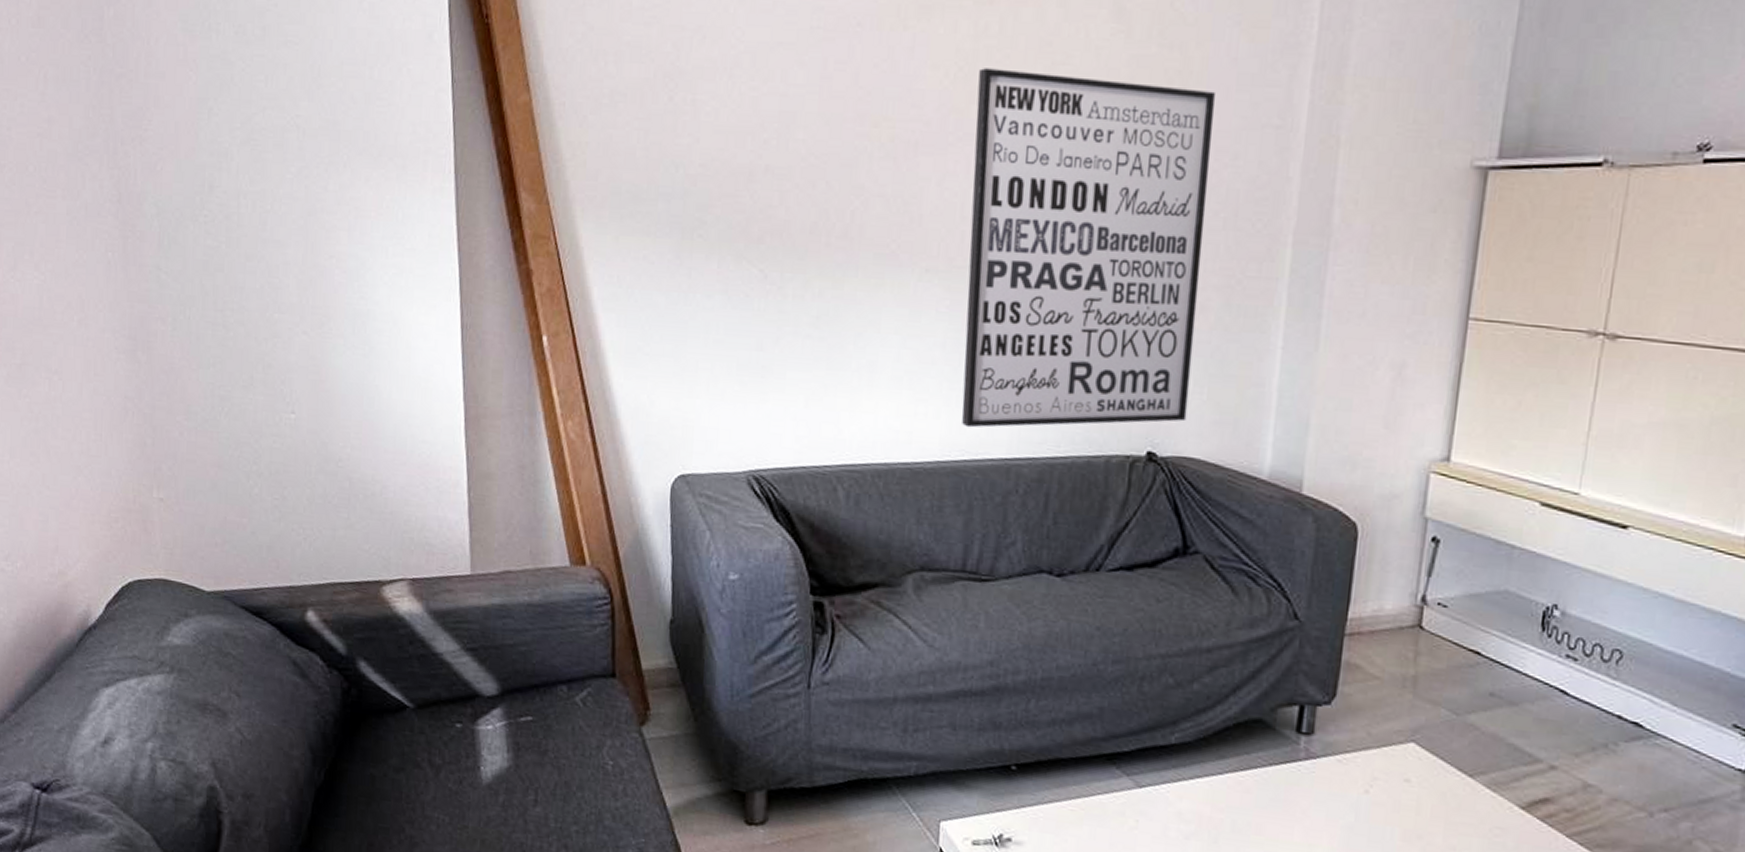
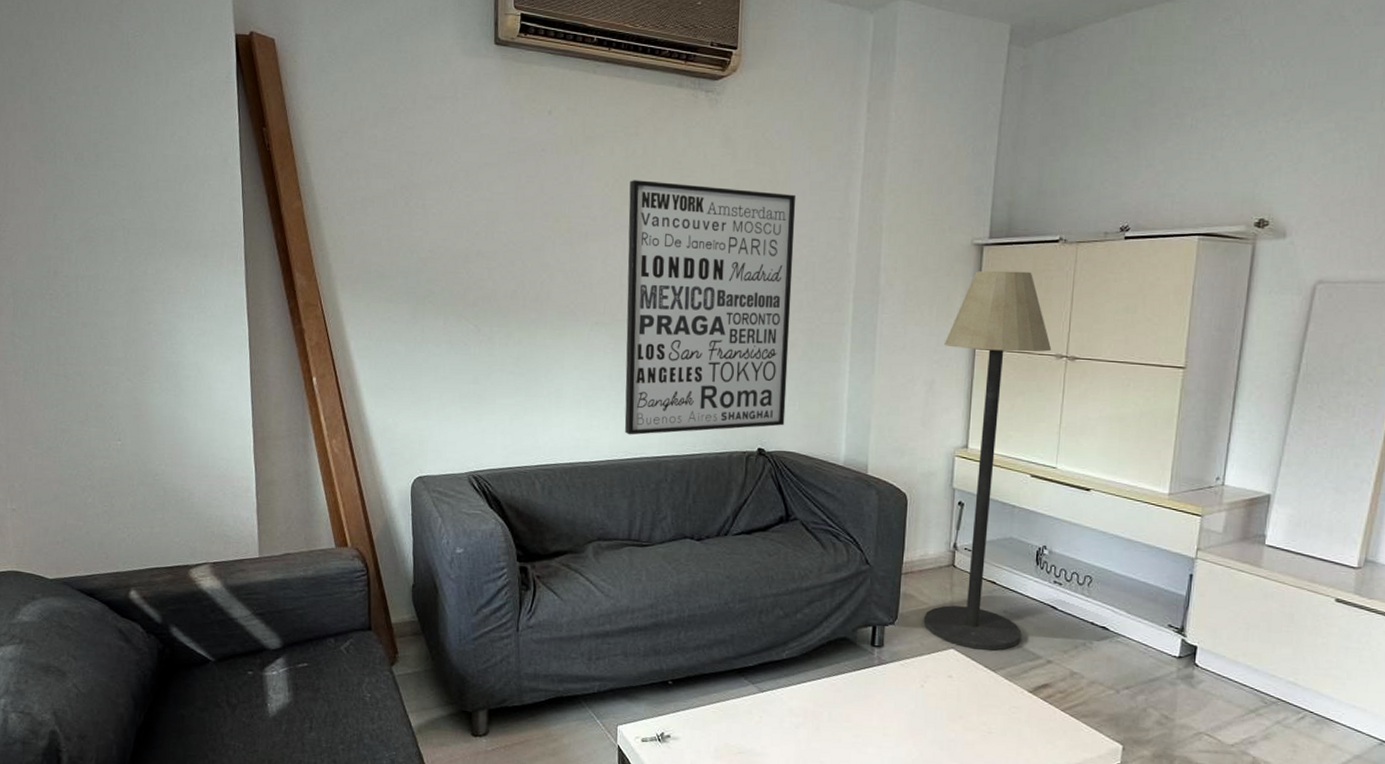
floor lamp: none [1372,206,1583,748] -> present [923,270,1052,651]

